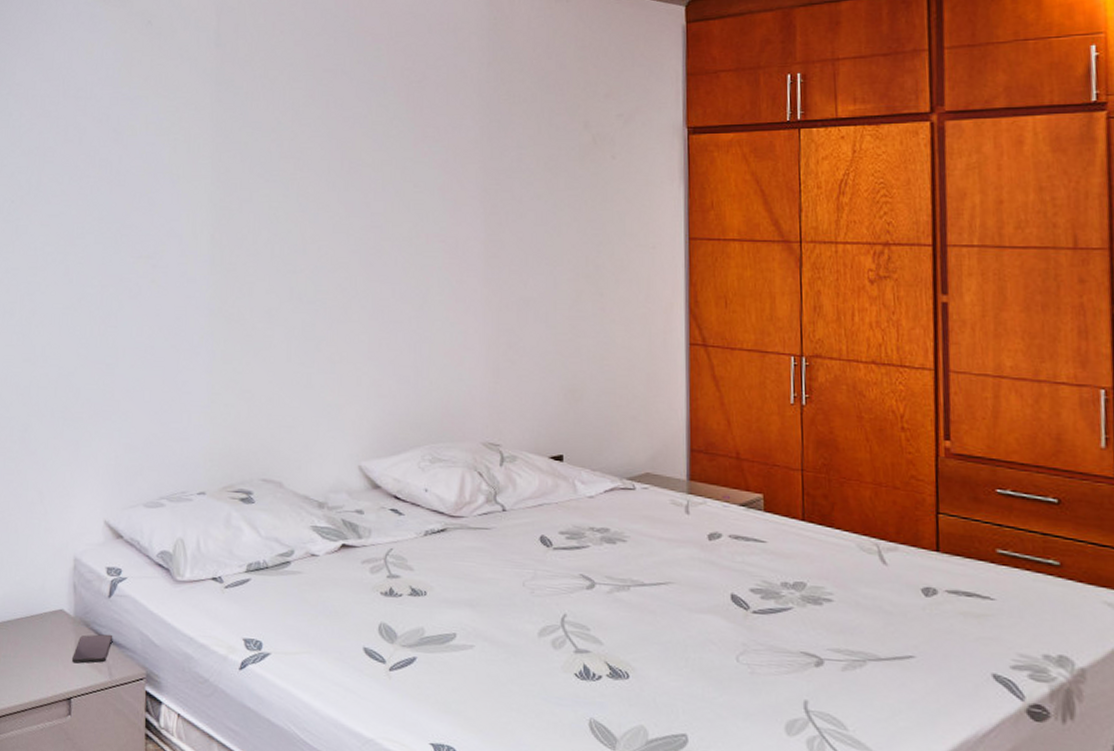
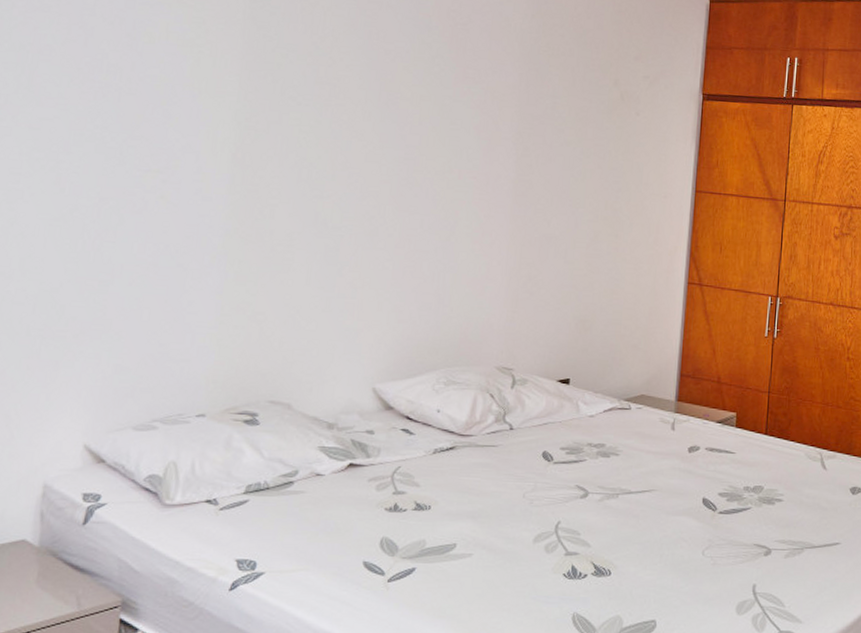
phone: present [72,634,113,664] -> none [33,563,85,596]

